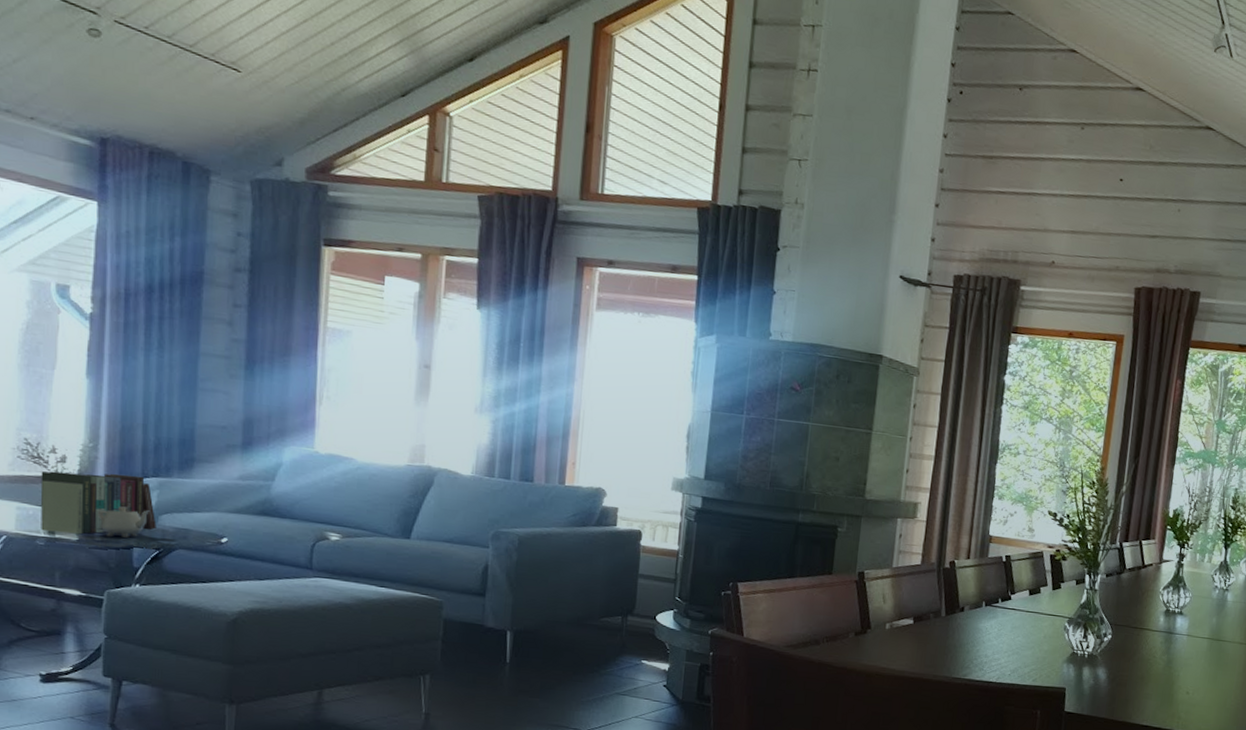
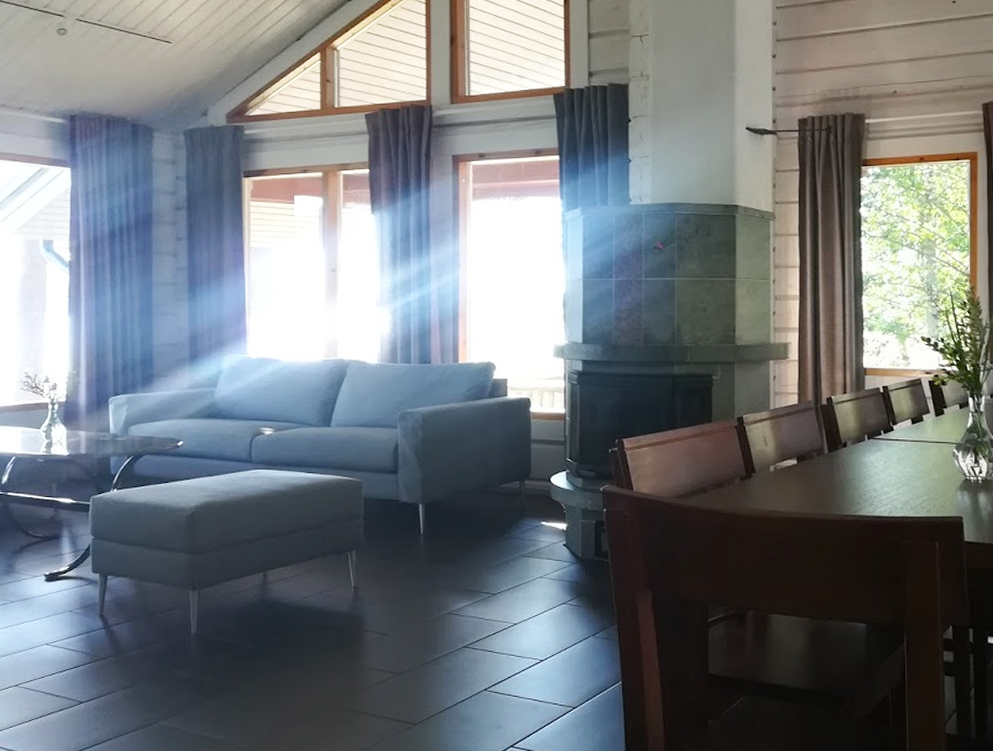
books: present [40,471,157,535] -> none [38,394,127,450]
teapot: present [97,506,151,538] -> none [82,422,122,450]

